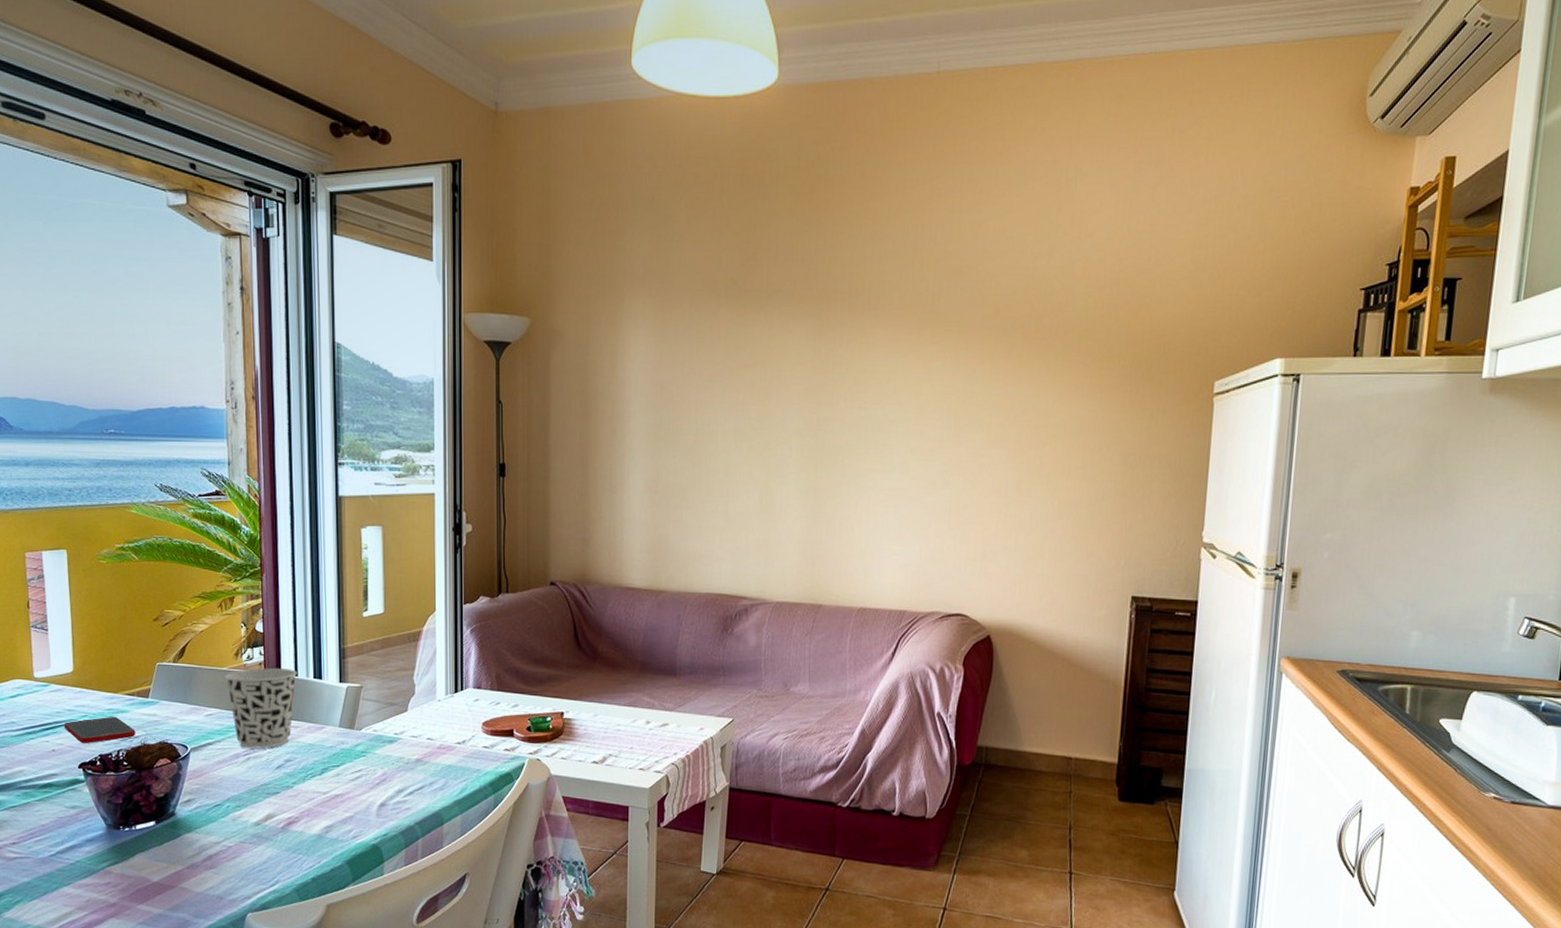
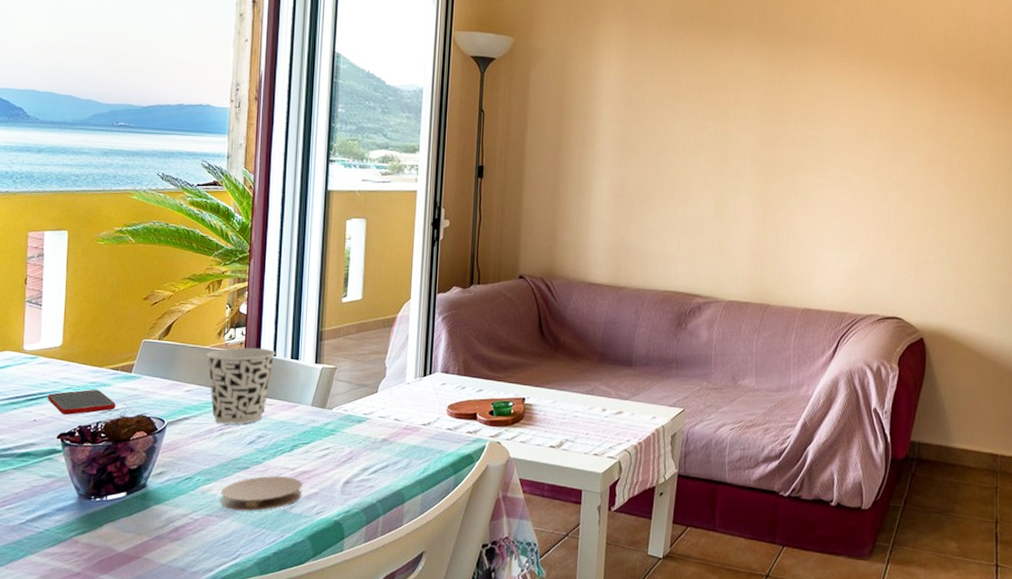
coaster: none [252,800,336,837] -> present [220,476,302,511]

